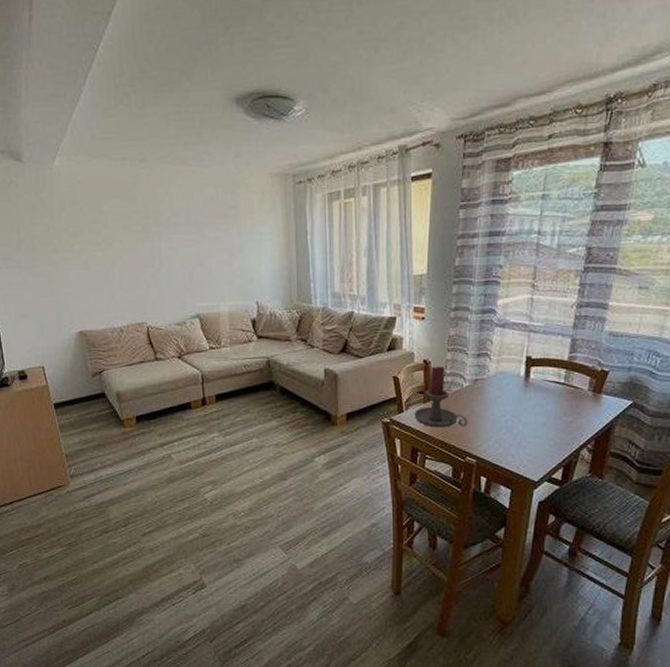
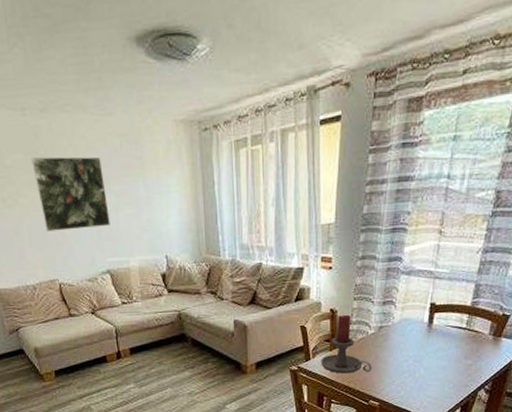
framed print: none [128,203,202,275] -> present [31,156,110,232]

